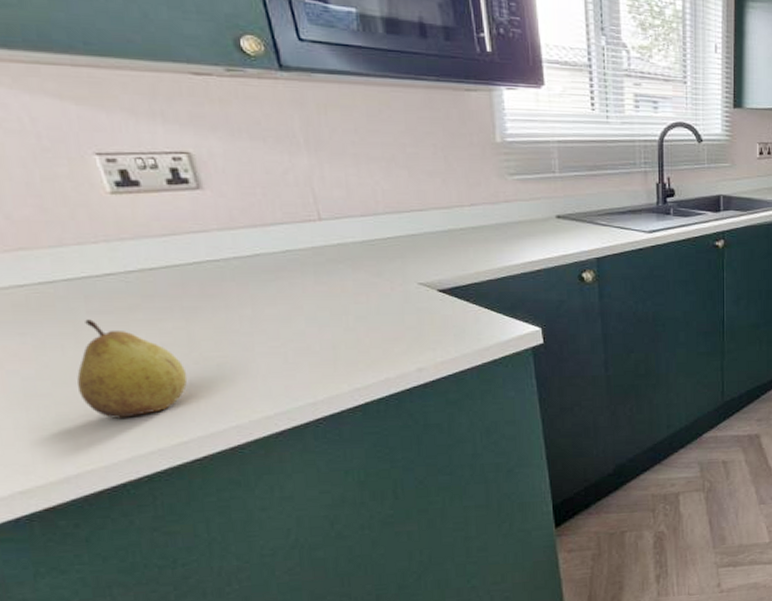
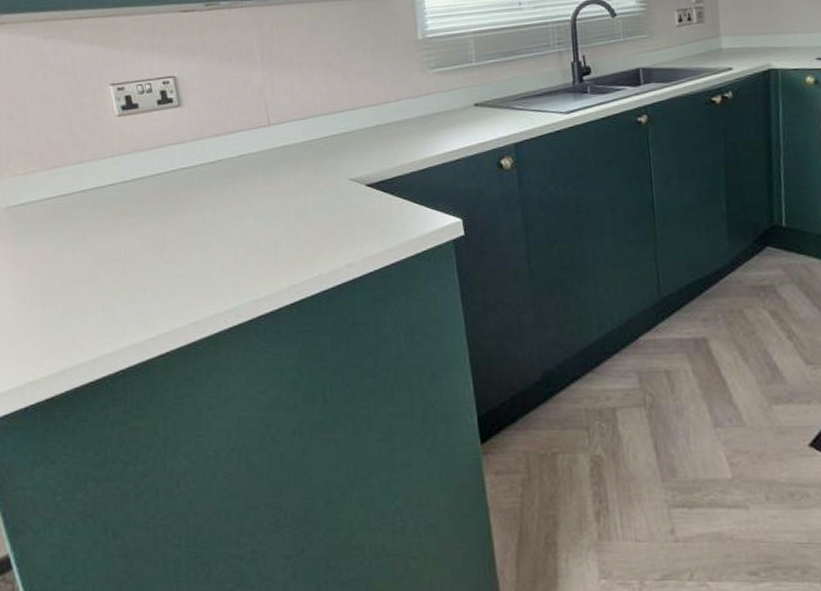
fruit: present [76,319,188,419] -> none [79,225,159,315]

